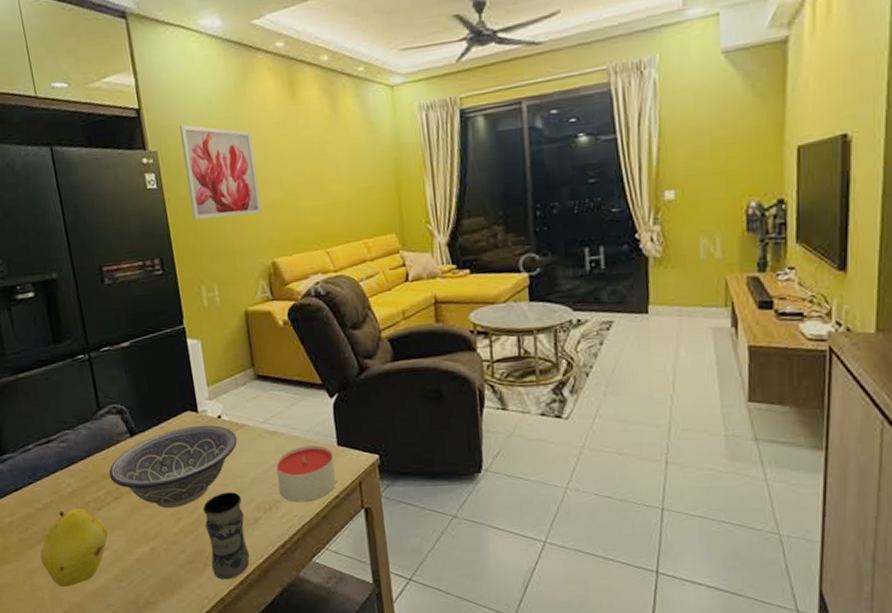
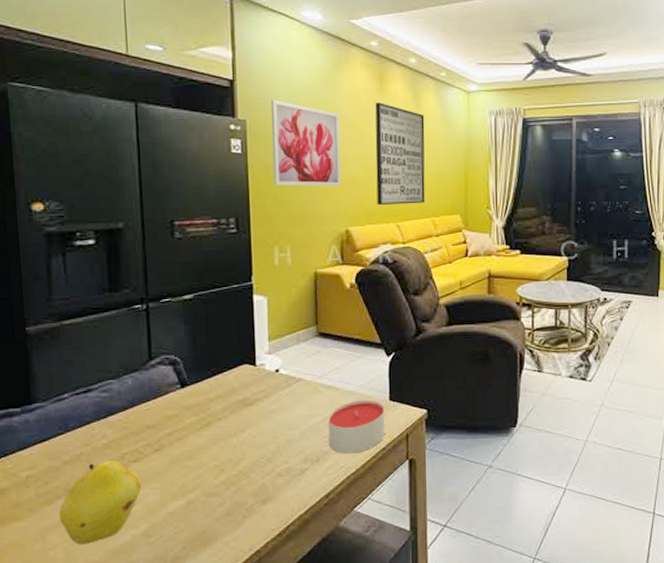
decorative bowl: present [109,425,238,509] -> none [152,378,293,461]
jar: present [202,492,250,580] -> none [248,444,292,532]
wall art: none [288,112,355,231] -> present [375,102,425,205]

